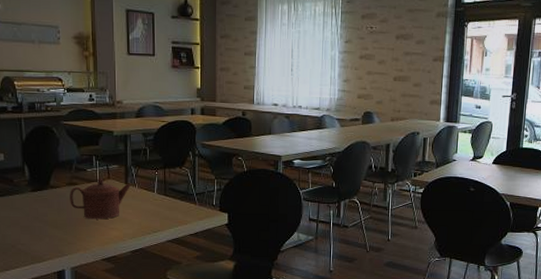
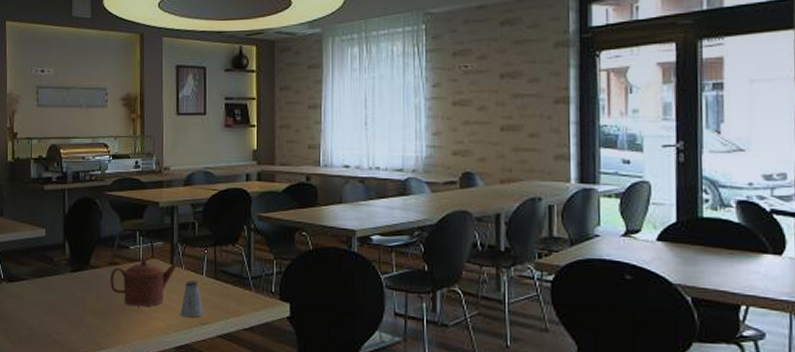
saltshaker: none [134,197,155,227] -> present [180,280,203,318]

